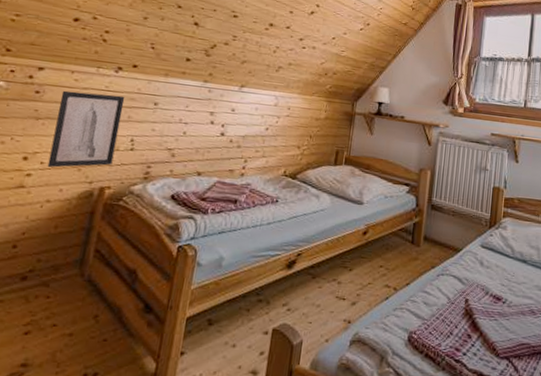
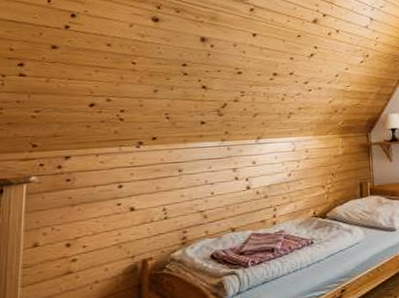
wall art: present [47,90,125,168] -> none [90,169,151,249]

